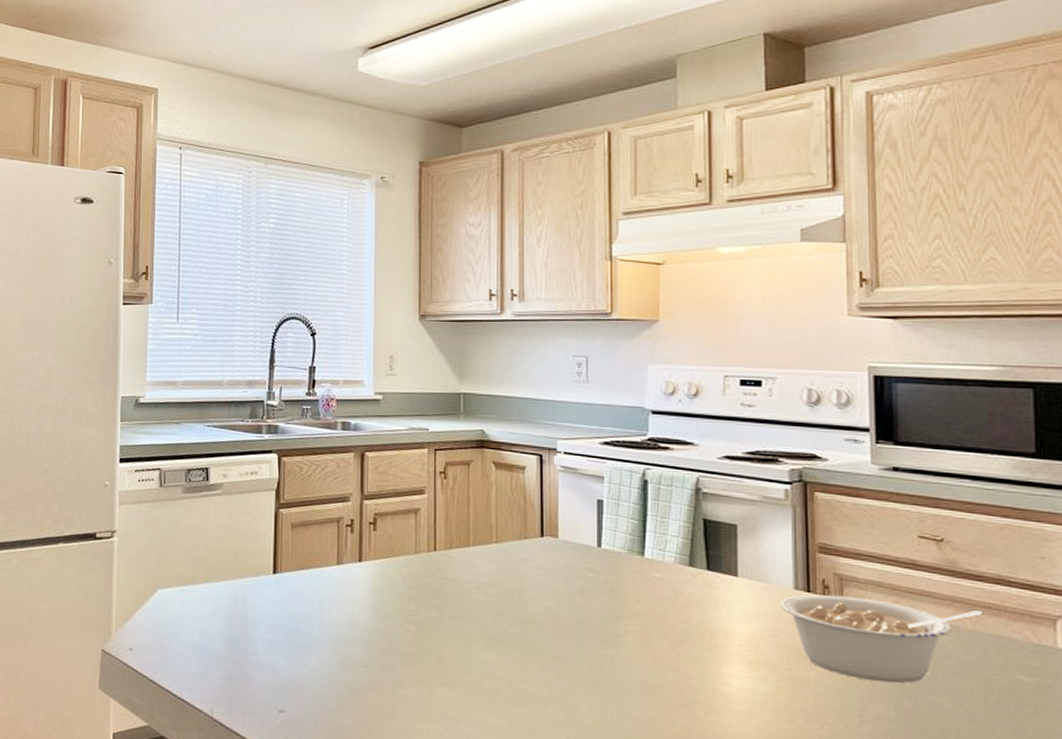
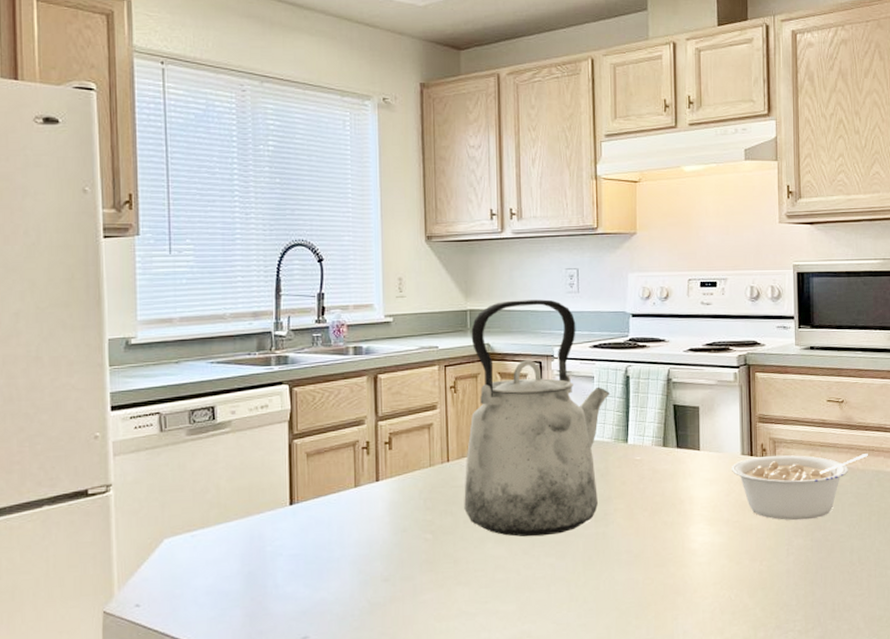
kettle: none [451,386,624,648] -> present [464,299,611,537]

